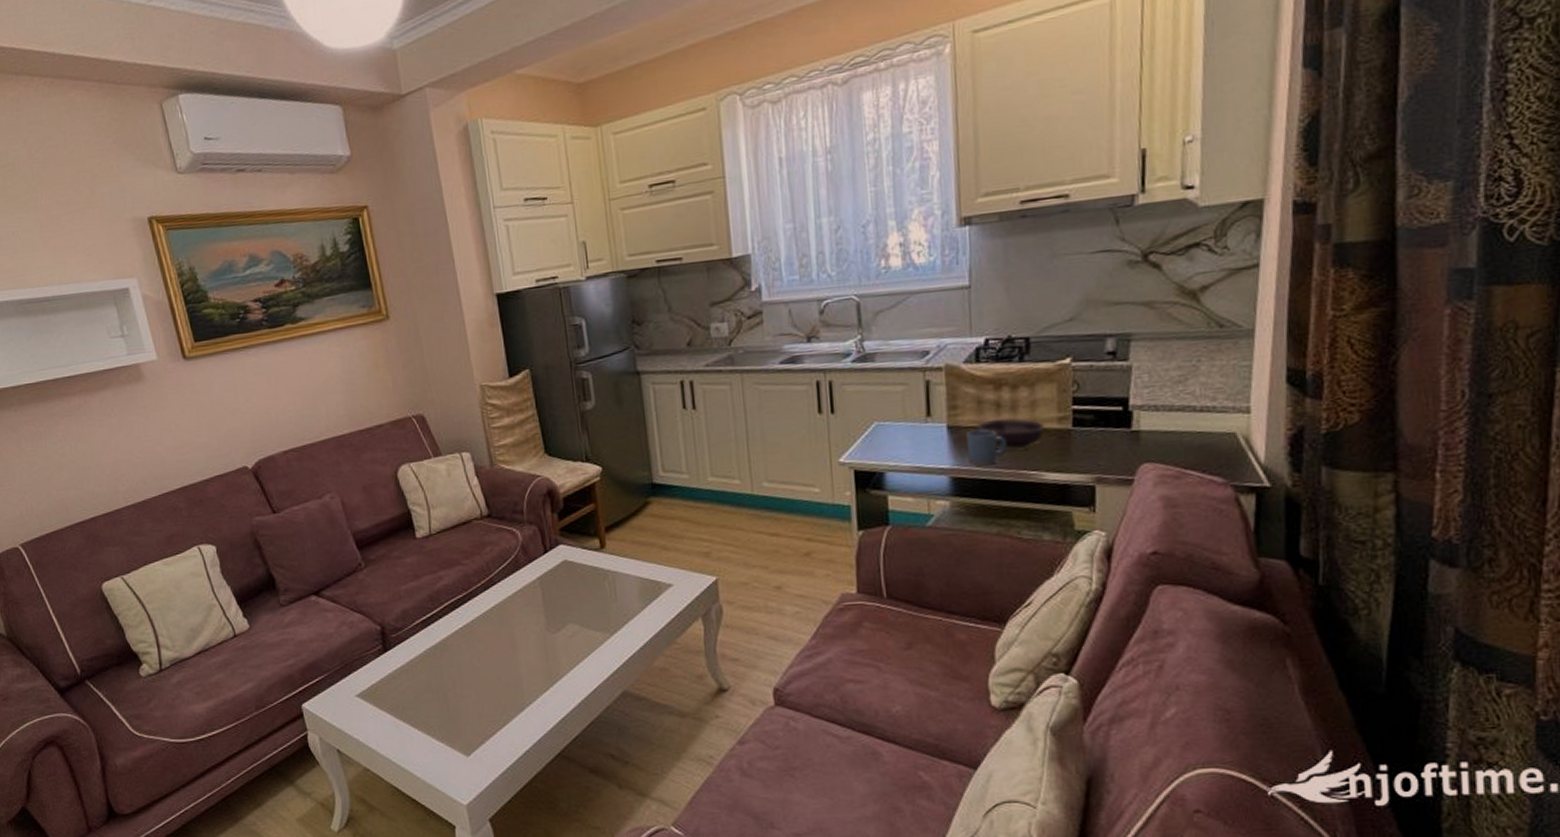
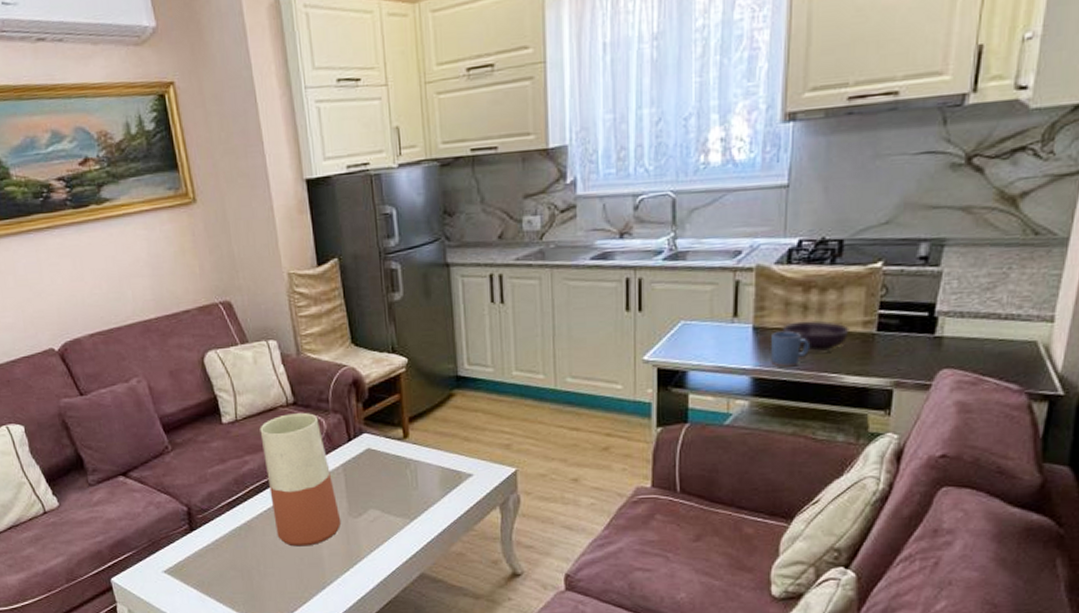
vase: none [454,524,540,666] -> present [260,412,342,547]

